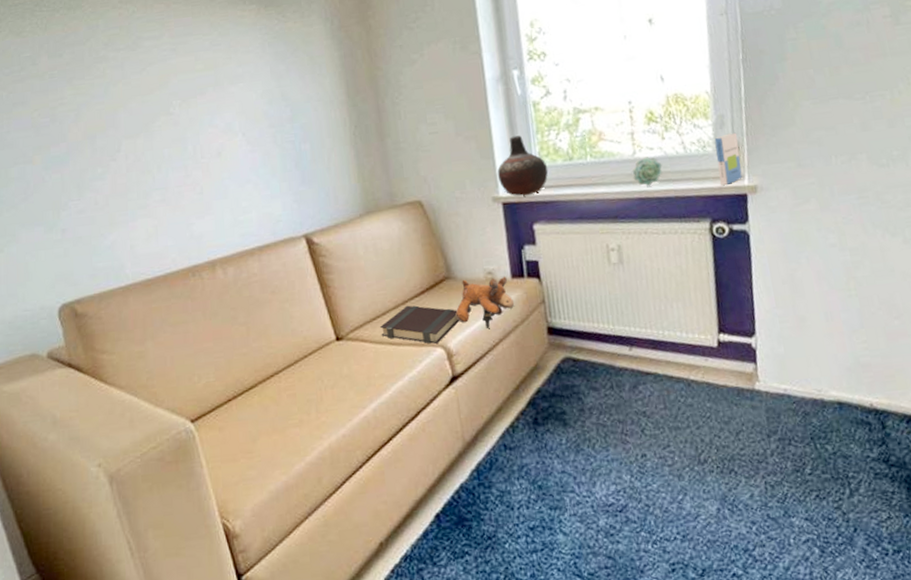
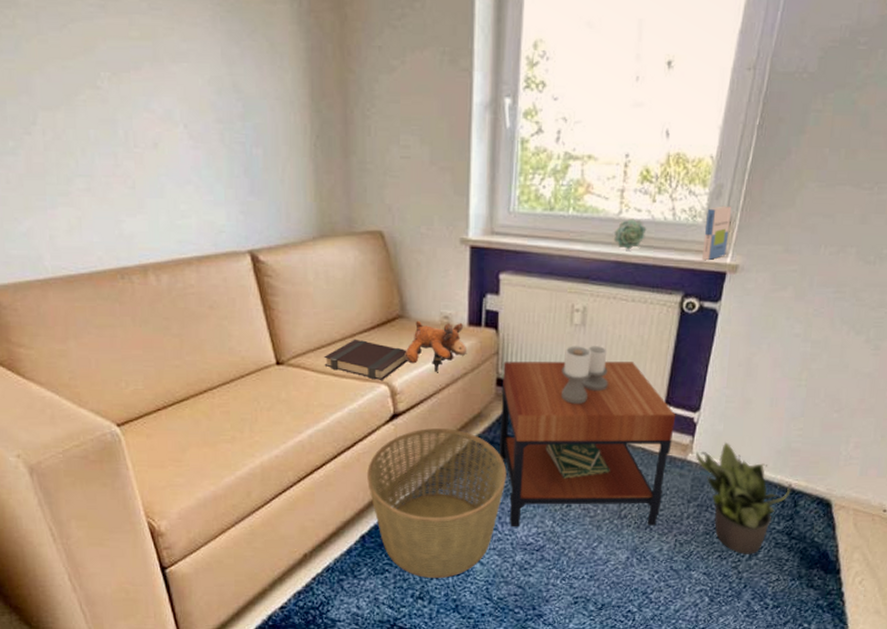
basket: none [434,385,574,558] -> present [367,428,507,579]
vase: present [497,135,549,196] -> none [469,174,526,242]
side table: none [551,281,741,487] -> present [499,346,676,527]
potted plant: none [763,364,874,491] -> present [696,441,791,554]

